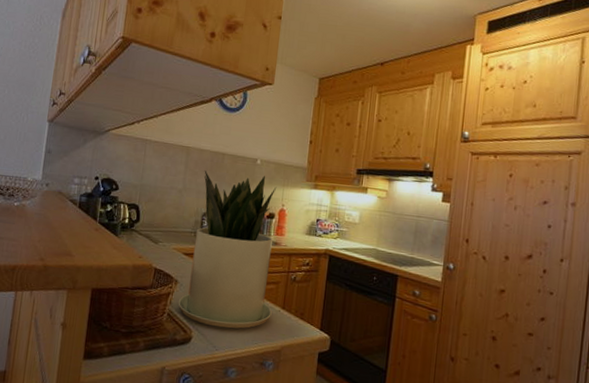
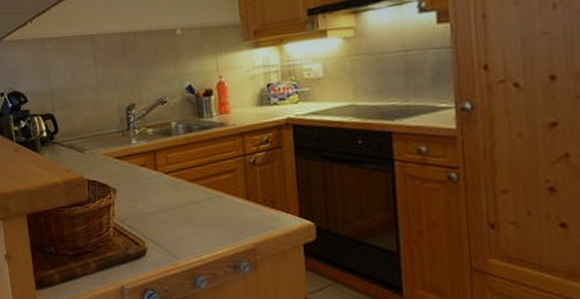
planter: present [178,170,277,329] -> none [116,47,236,234]

